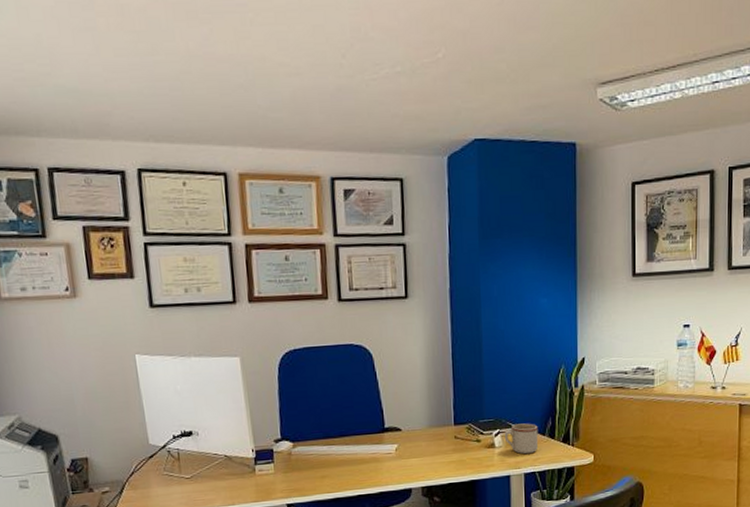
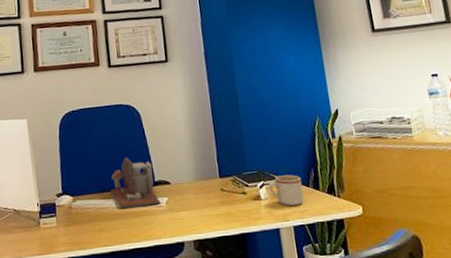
desk organizer: none [335,402,390,455] -> present [110,157,161,209]

